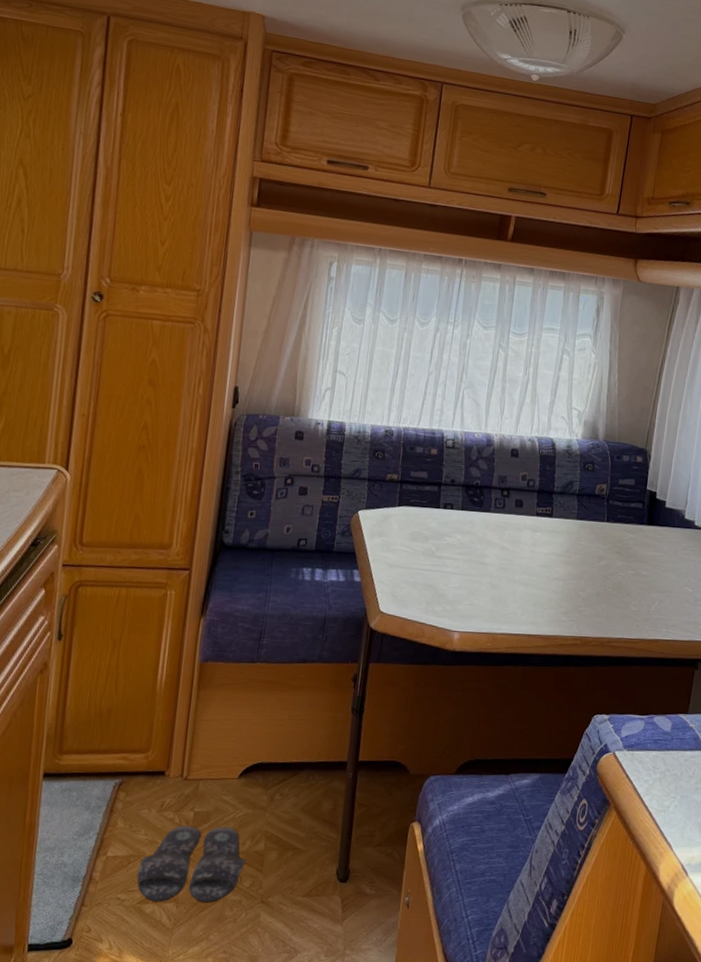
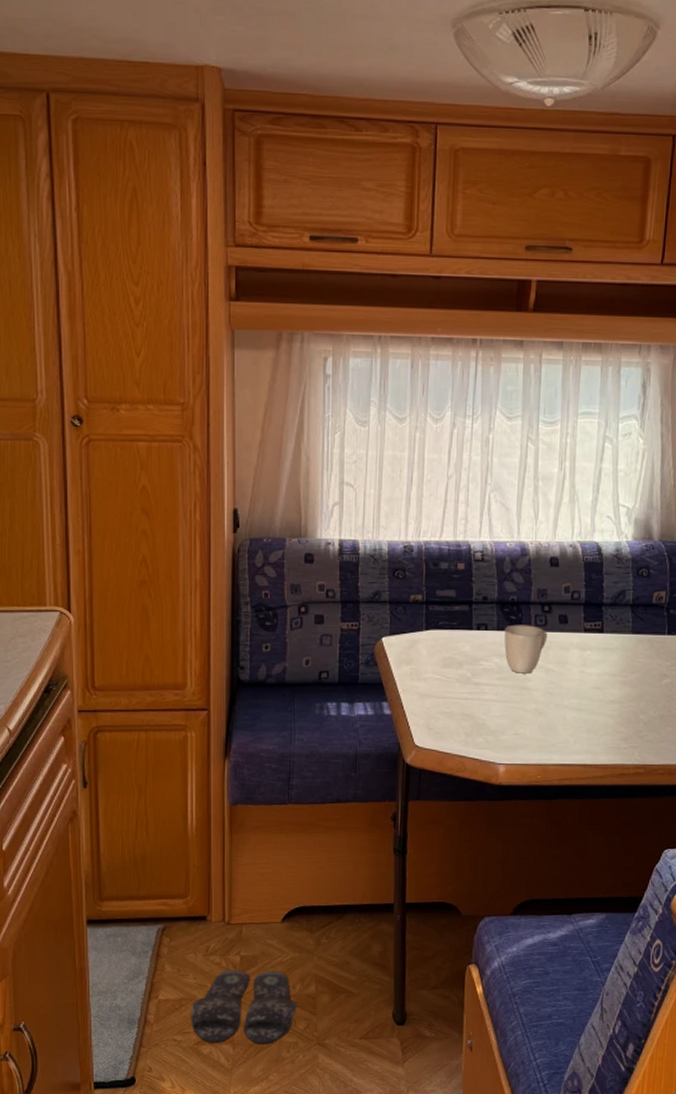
mug: none [466,506,505,550] -> present [504,624,548,674]

